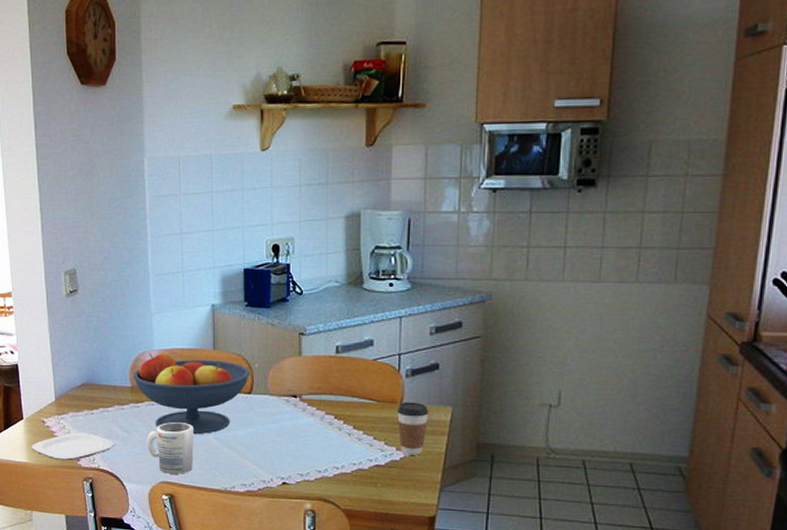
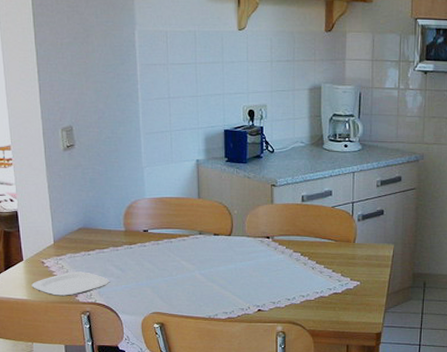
fruit bowl: present [132,352,251,435] -> none [126,200,231,271]
mug: present [146,422,194,474] -> none [139,261,182,305]
coffee cup: present [397,401,429,455] -> none [351,241,376,284]

